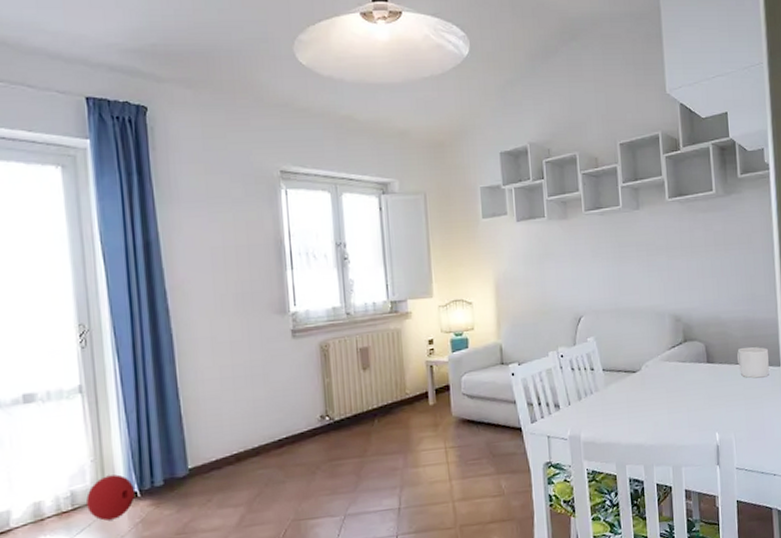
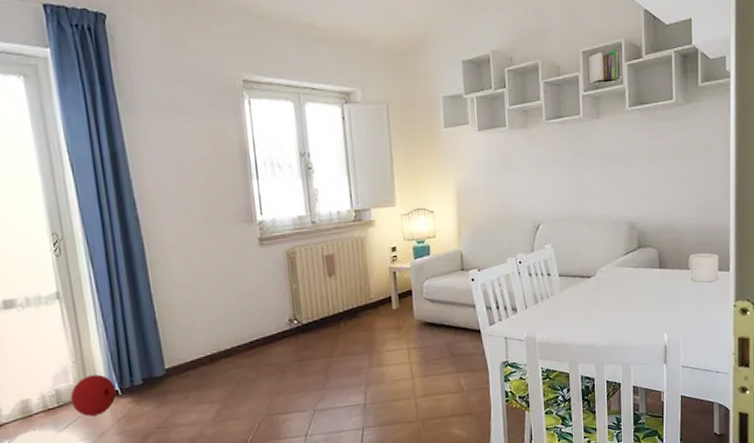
books: none [625,142,659,175] -> present [587,49,620,84]

